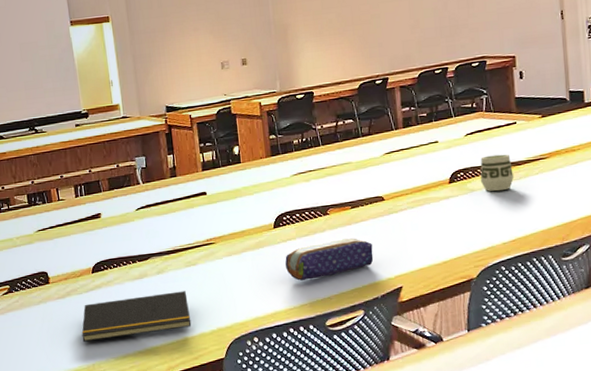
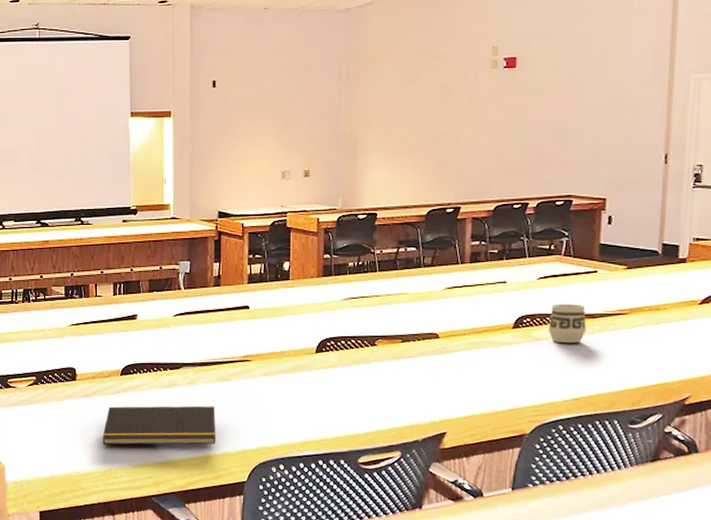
pencil case: present [285,238,374,281] -> none [323,373,419,412]

